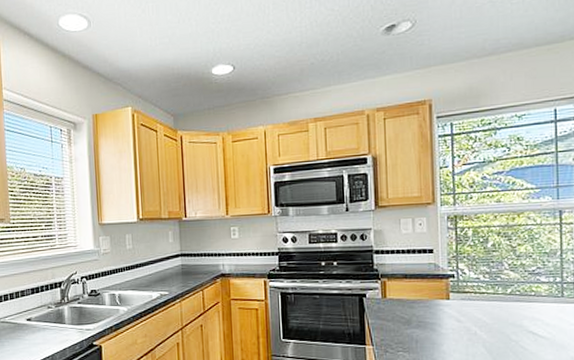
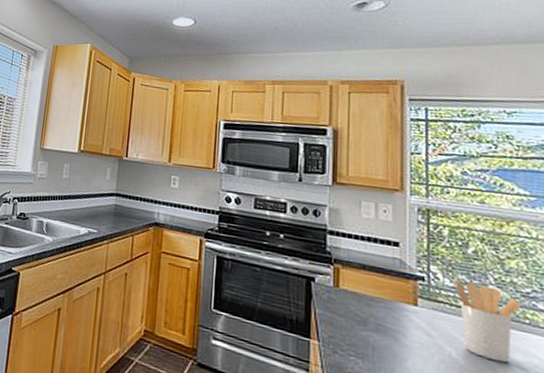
utensil holder: none [479,271,529,330] -> present [455,280,522,363]

